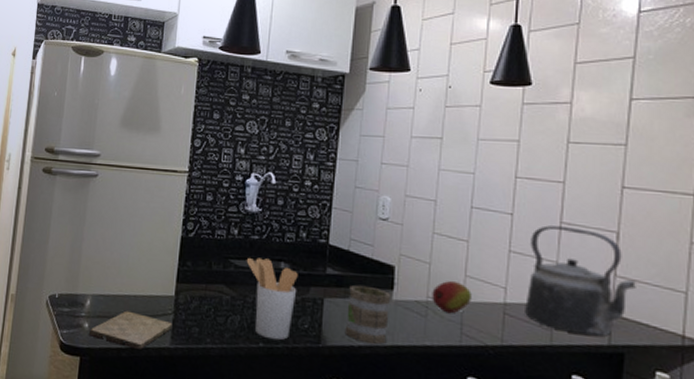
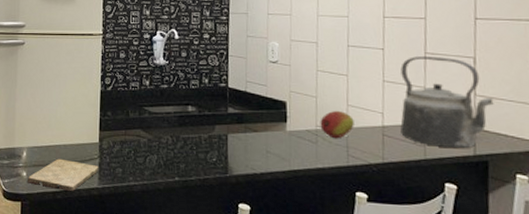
utensil holder: present [246,257,298,341] -> none [158,104,204,174]
mug: present [344,285,391,344] -> none [247,120,286,170]

